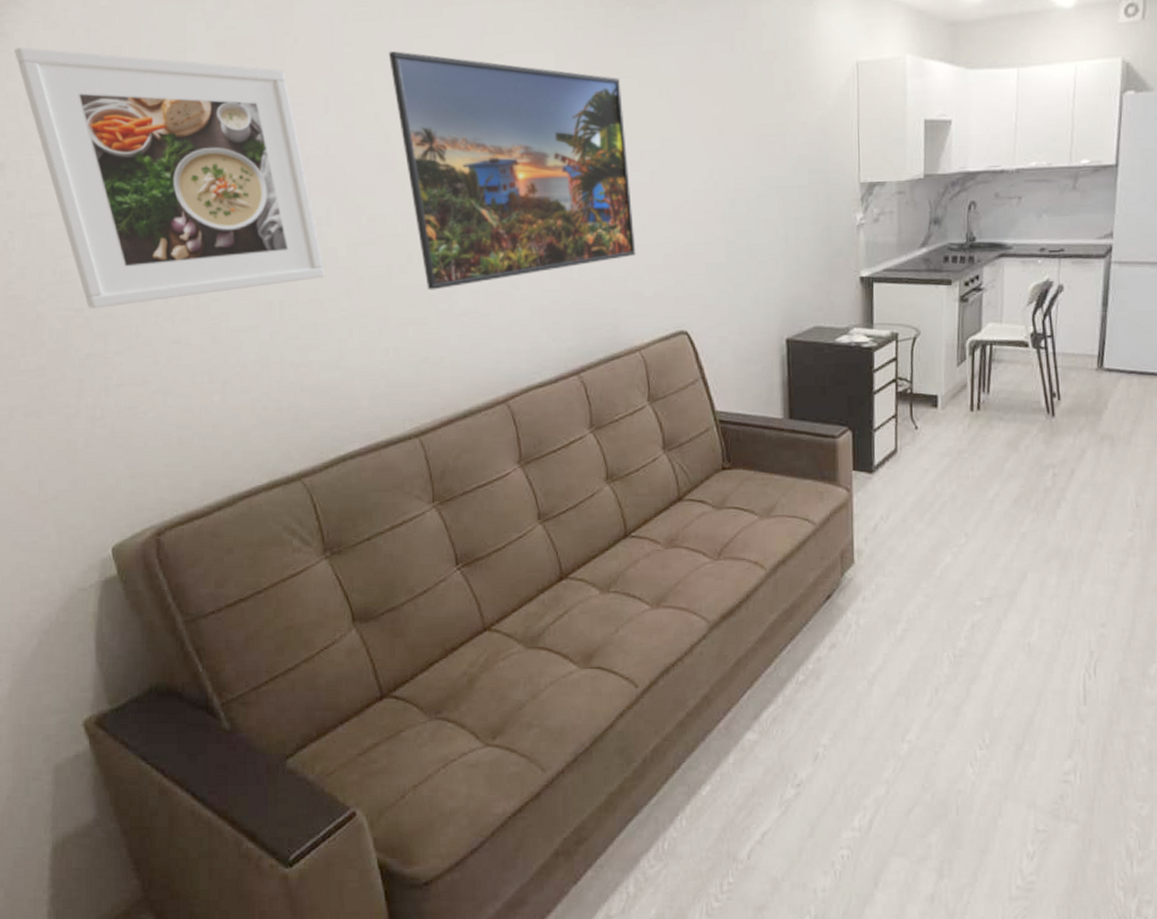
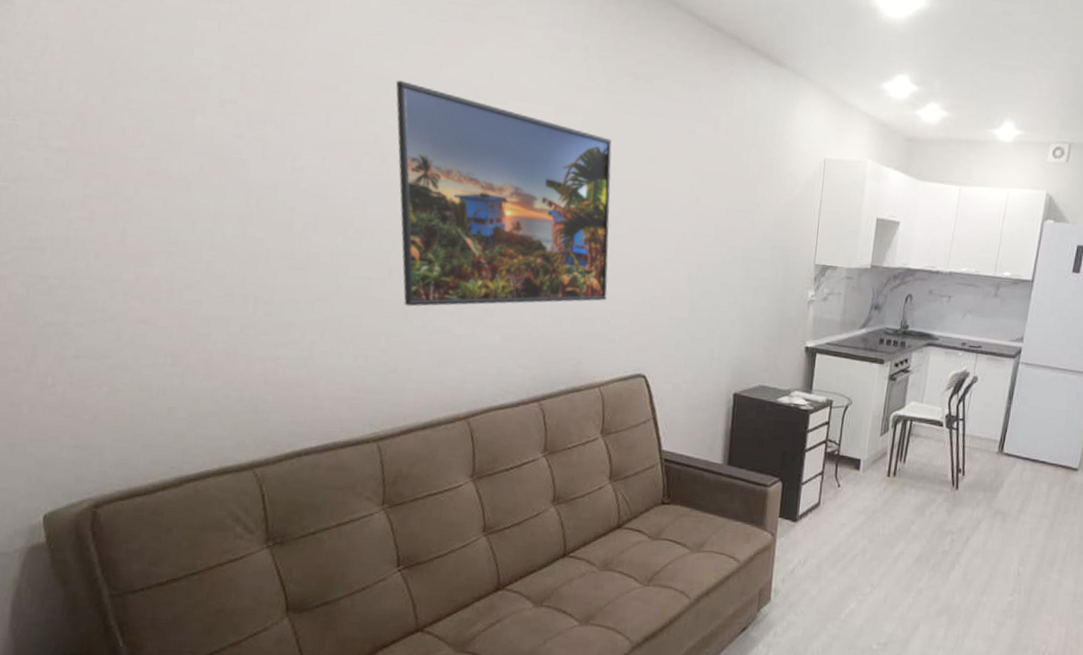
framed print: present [15,47,325,308] -> none [13,14,305,281]

